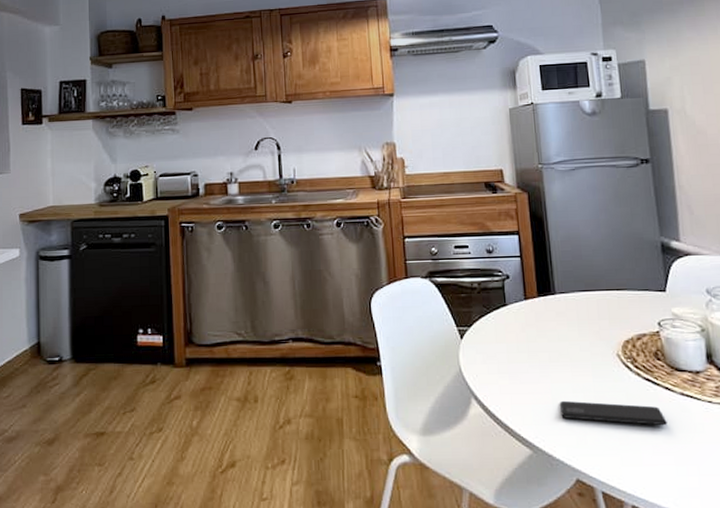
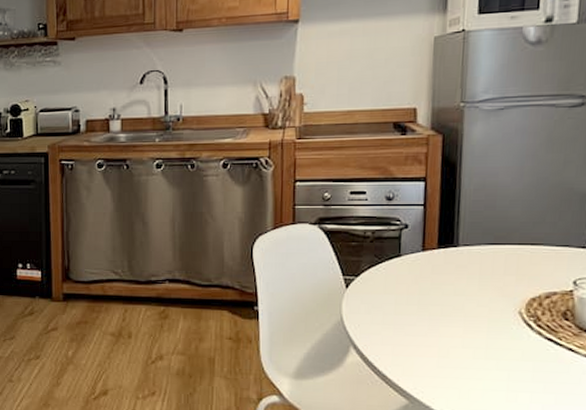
smartphone: present [560,400,667,426] -> none [445,355,564,387]

